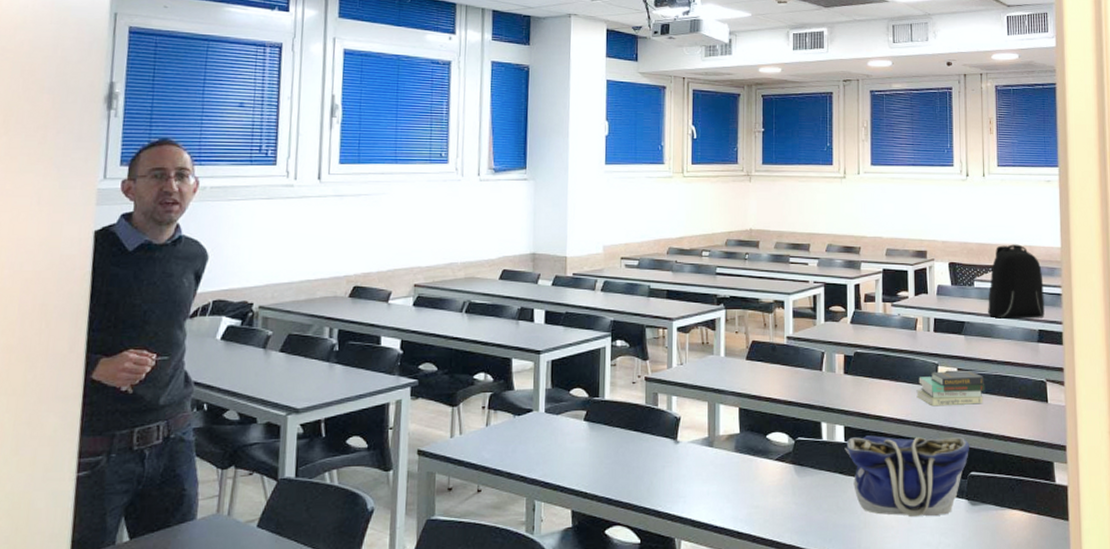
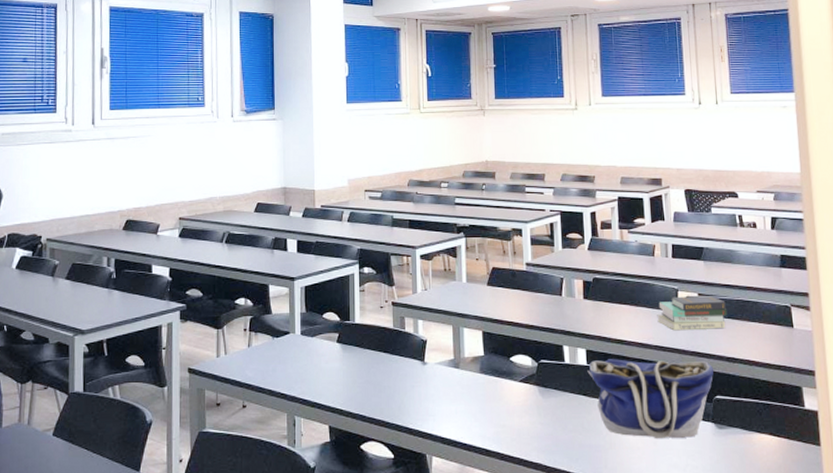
backpack: present [988,244,1045,319] -> none [726,170,786,244]

